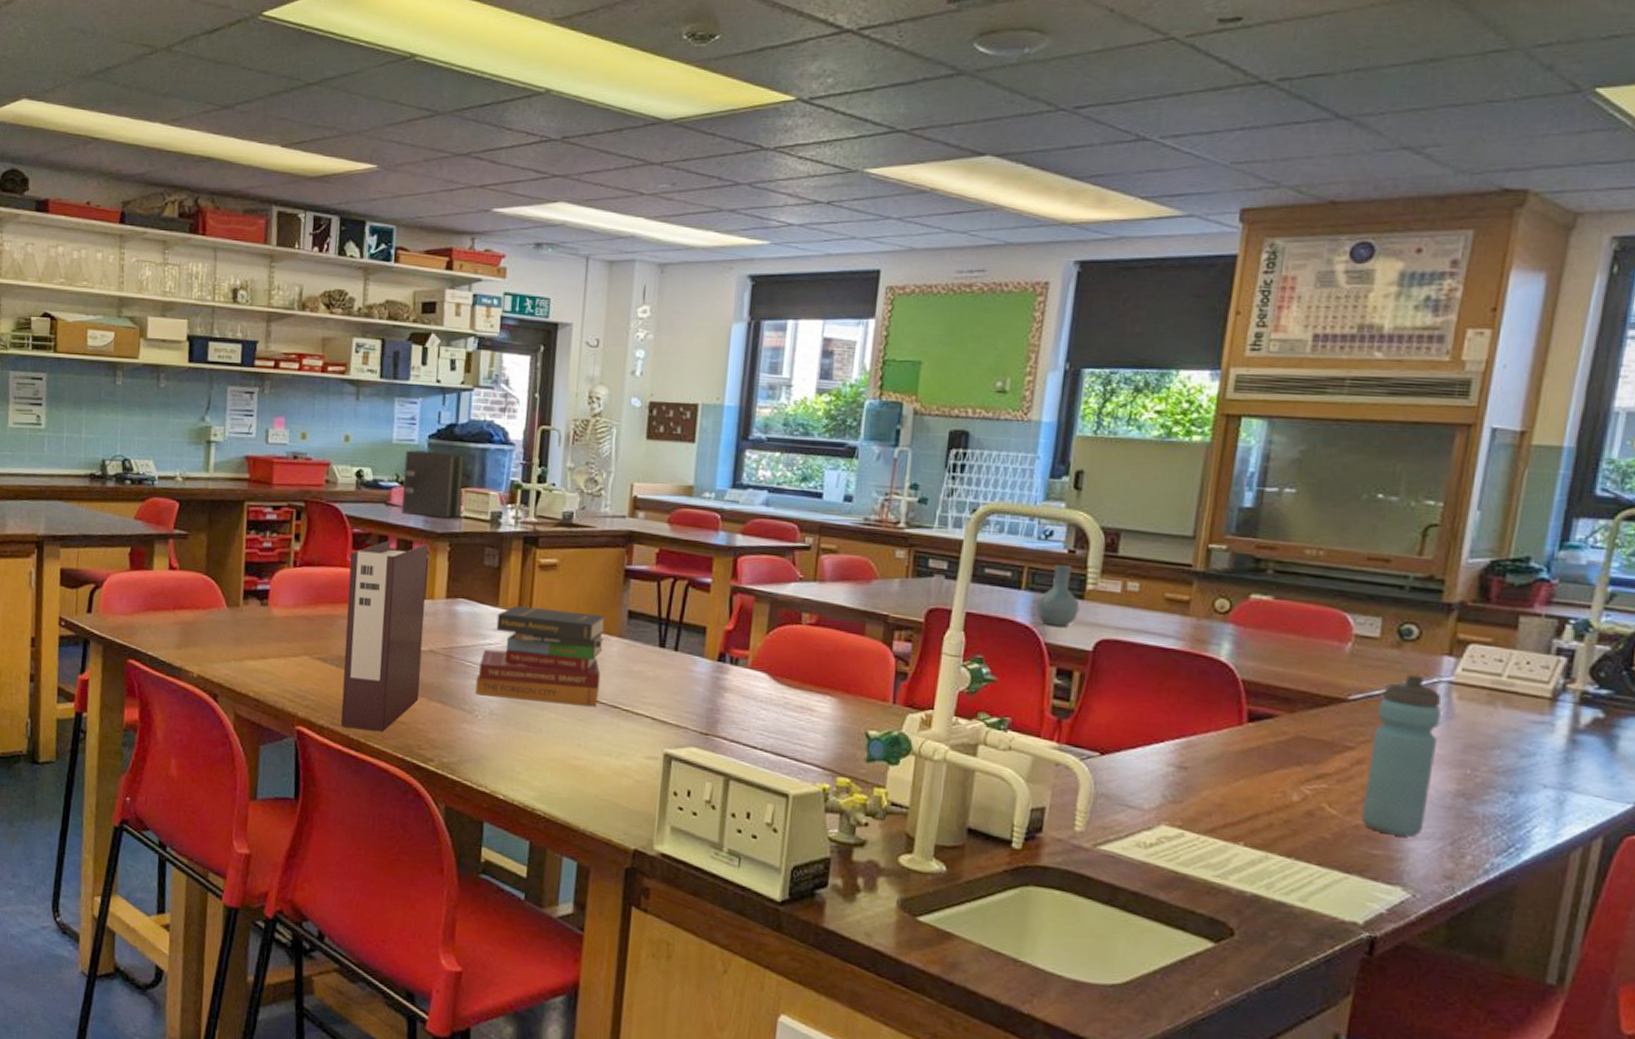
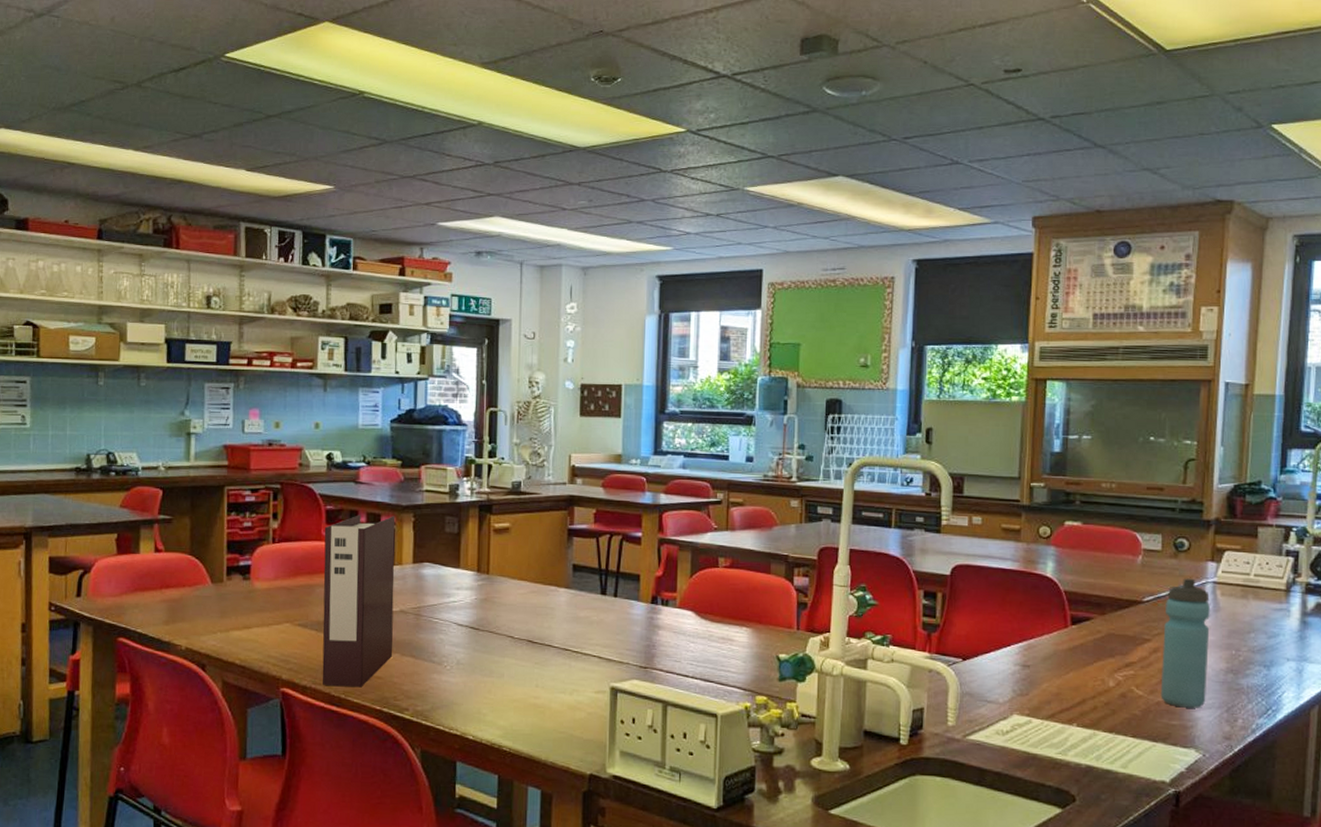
binder: present [402,450,466,519] -> none [369,433,424,493]
books: present [475,605,606,706] -> none [443,566,554,650]
flask: present [1035,565,1080,627] -> none [904,506,938,556]

